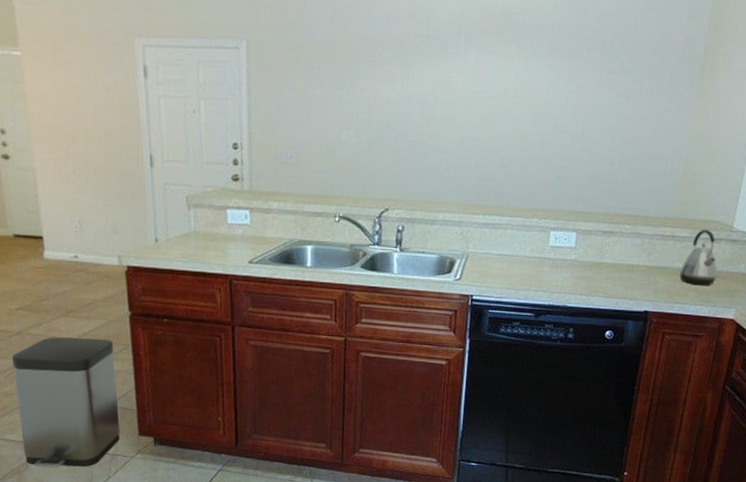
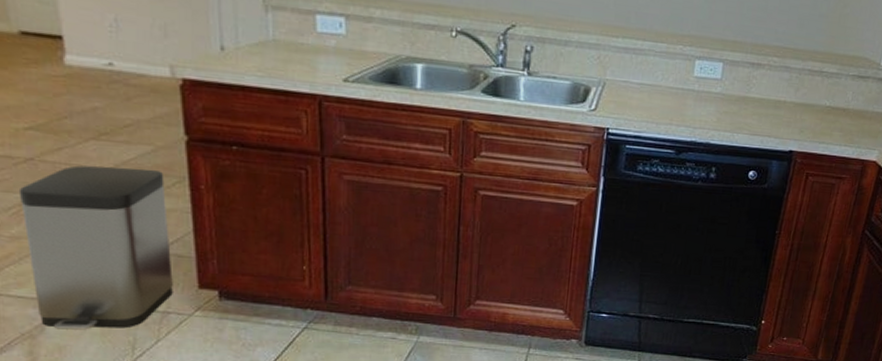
kettle: present [679,230,718,286] -> none [825,66,864,126]

